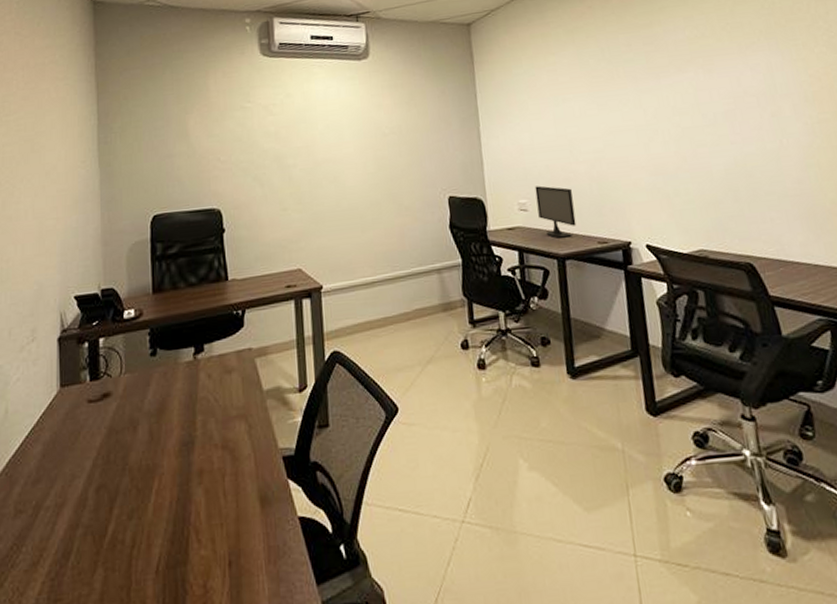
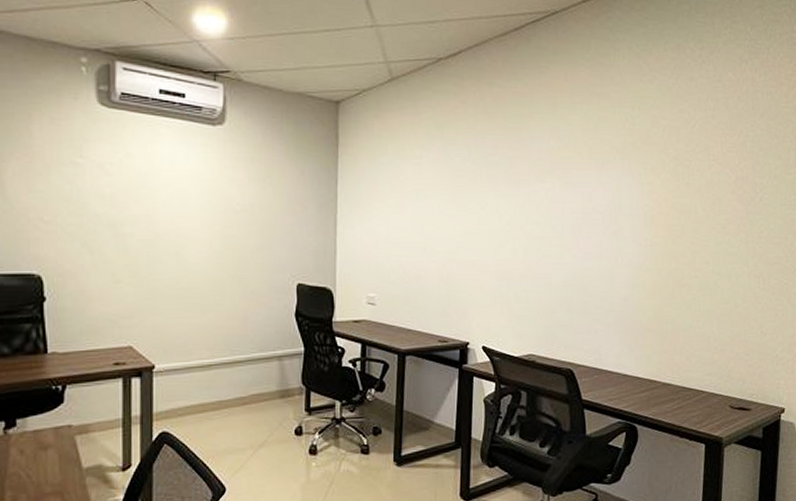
computer monitor: present [534,185,577,238] -> none [385,281,422,334]

